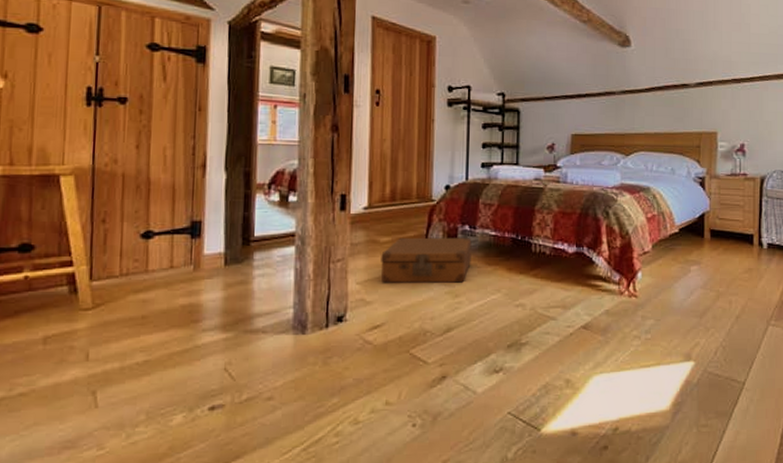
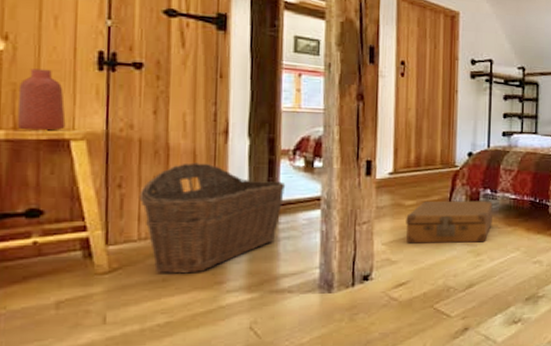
vase: none [12,105,56,166] -> present [16,68,66,131]
wicker basket: none [121,197,261,311] -> present [139,163,286,274]

